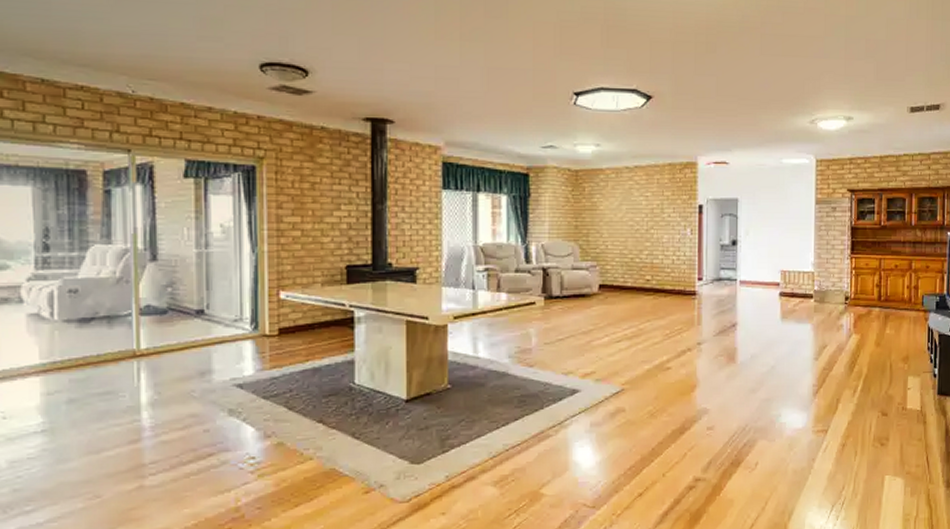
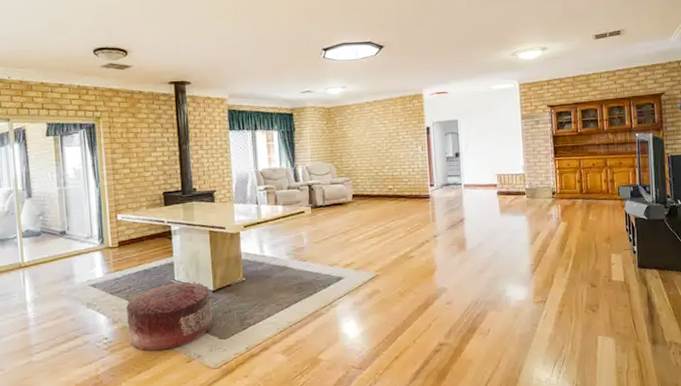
pouf: none [283,386,403,477] -> present [125,281,213,351]

